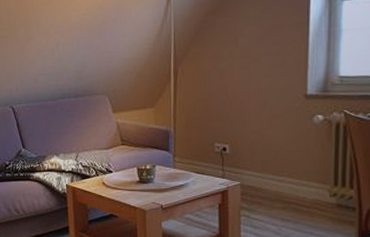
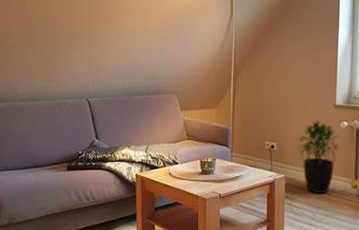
potted plant: none [255,115,314,203] -> present [296,120,341,193]

